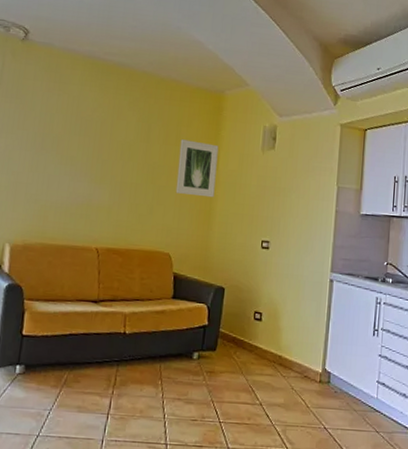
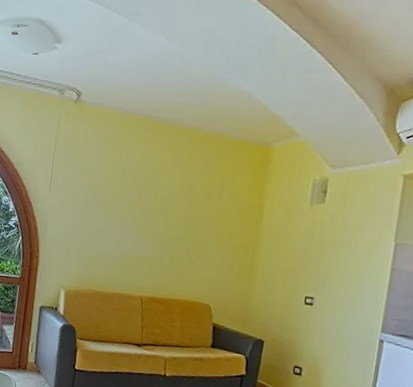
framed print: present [175,139,219,198] -> none [217,194,264,252]

